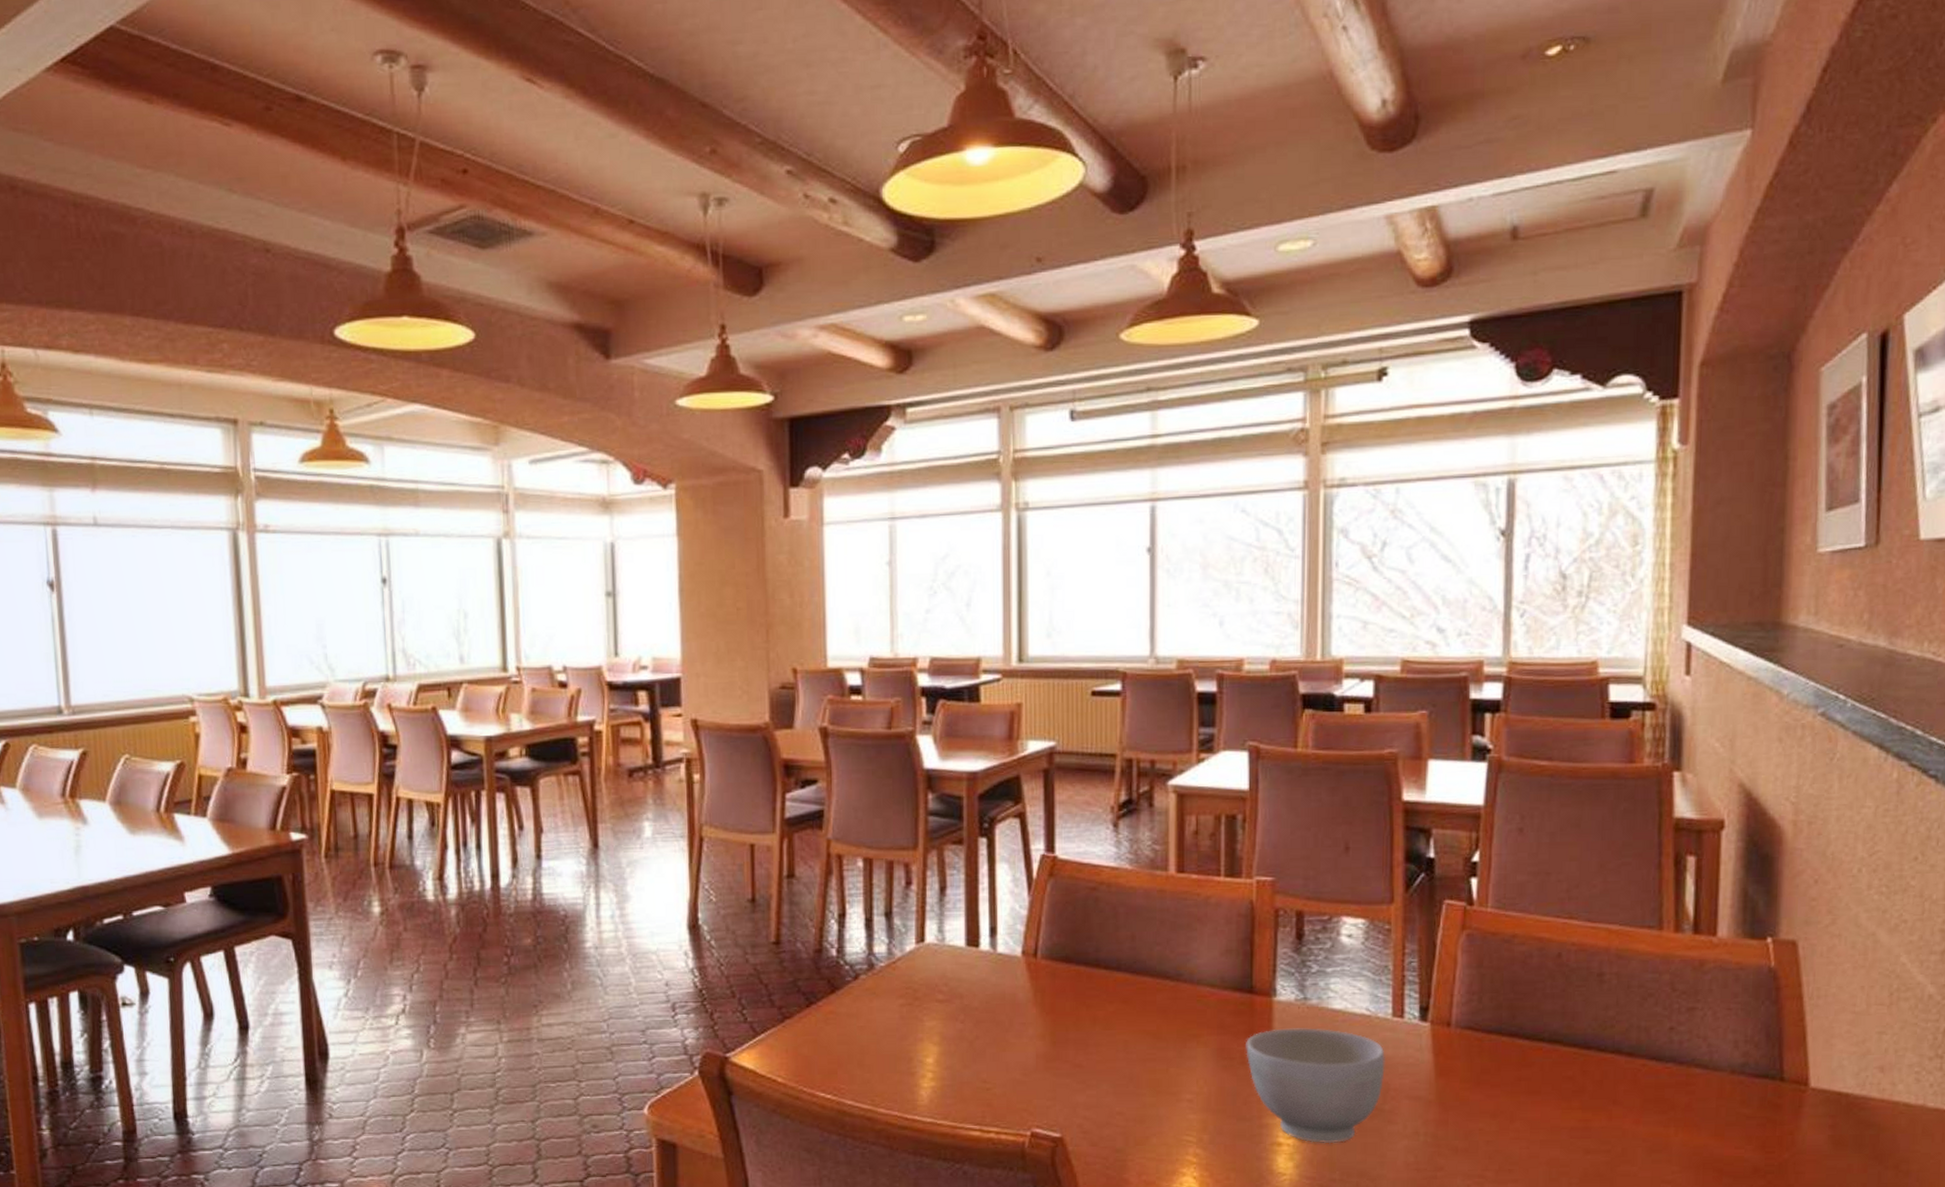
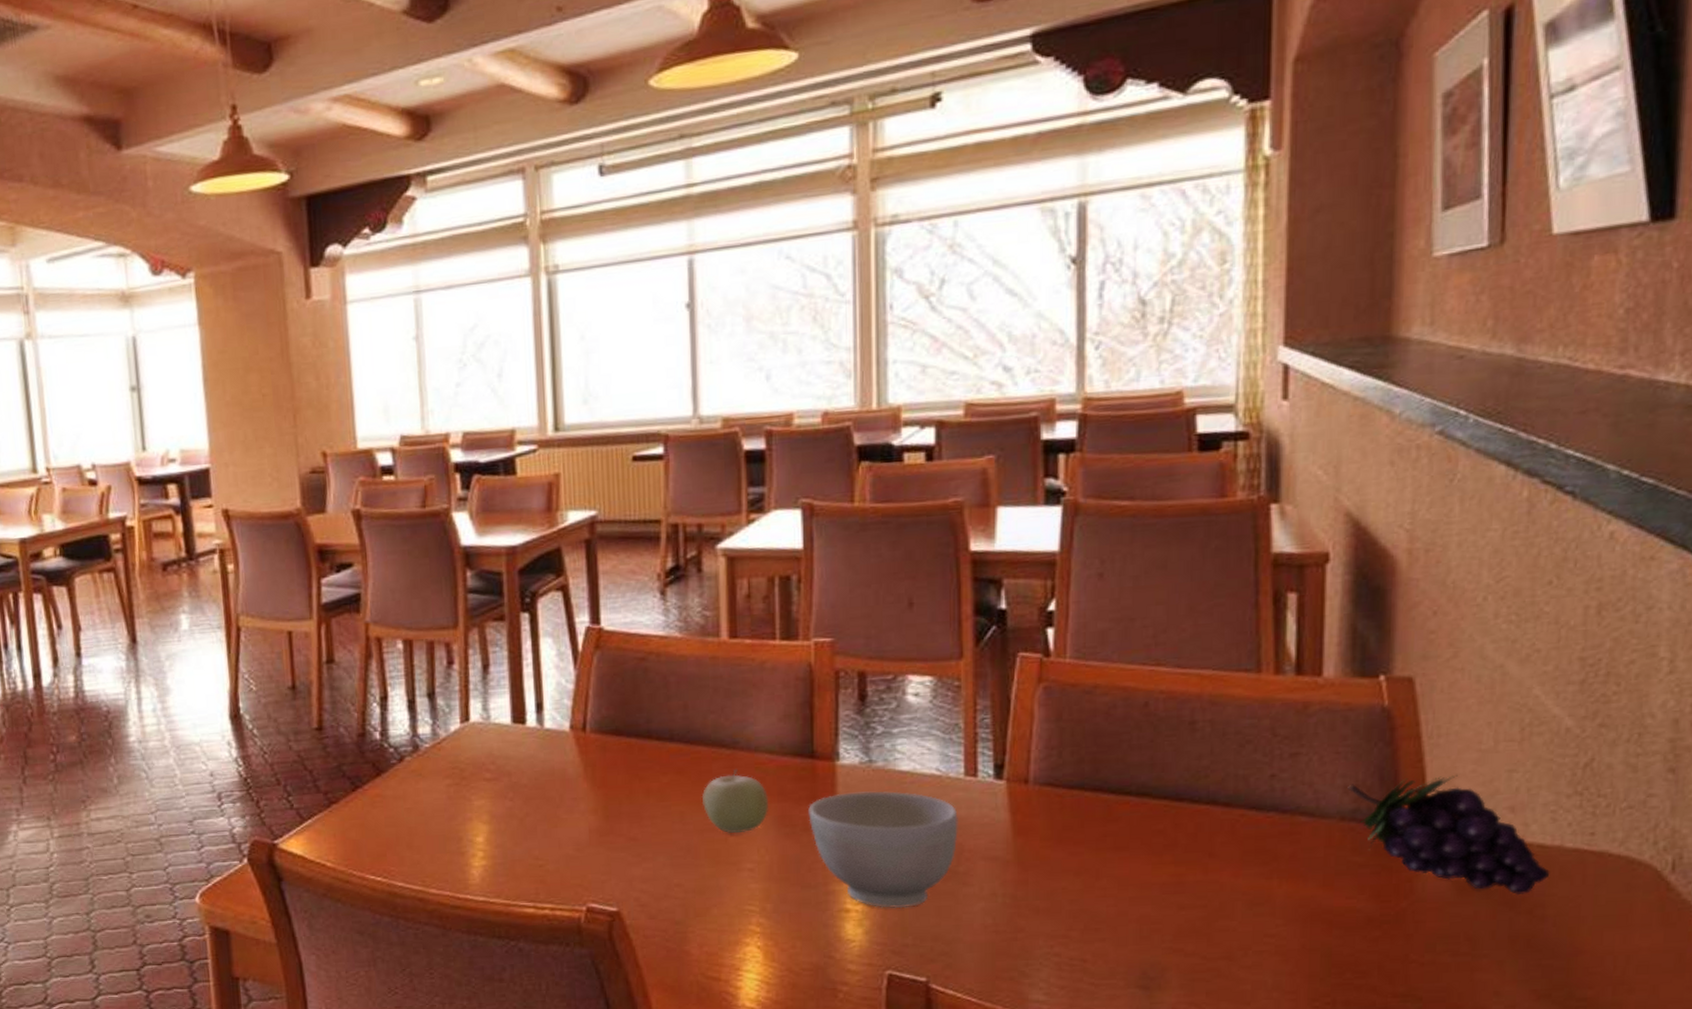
fruit: none [1145,1000,1209,1065] -> present [701,768,769,834]
fruit: none [1738,1034,1914,1151] -> present [1348,774,1550,896]

